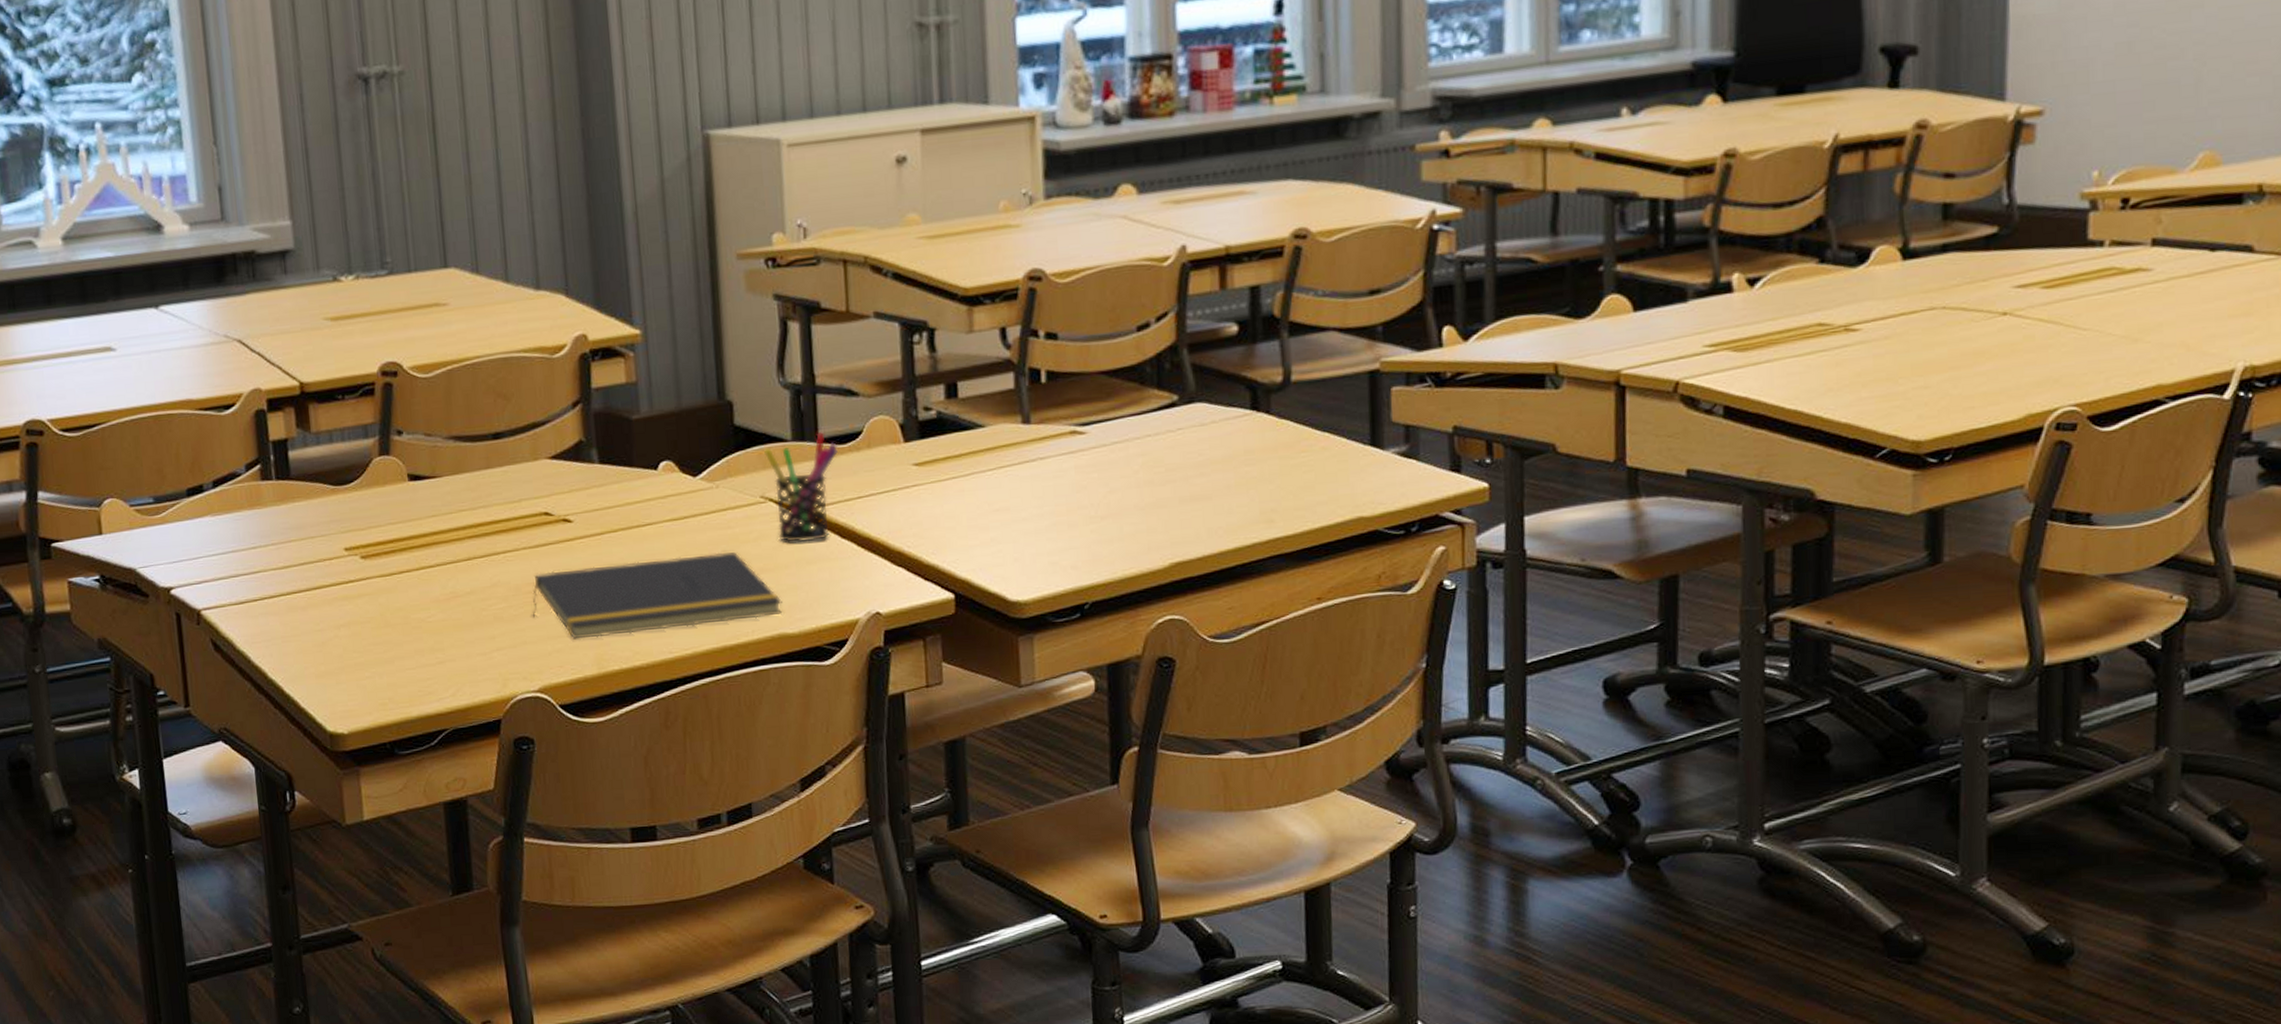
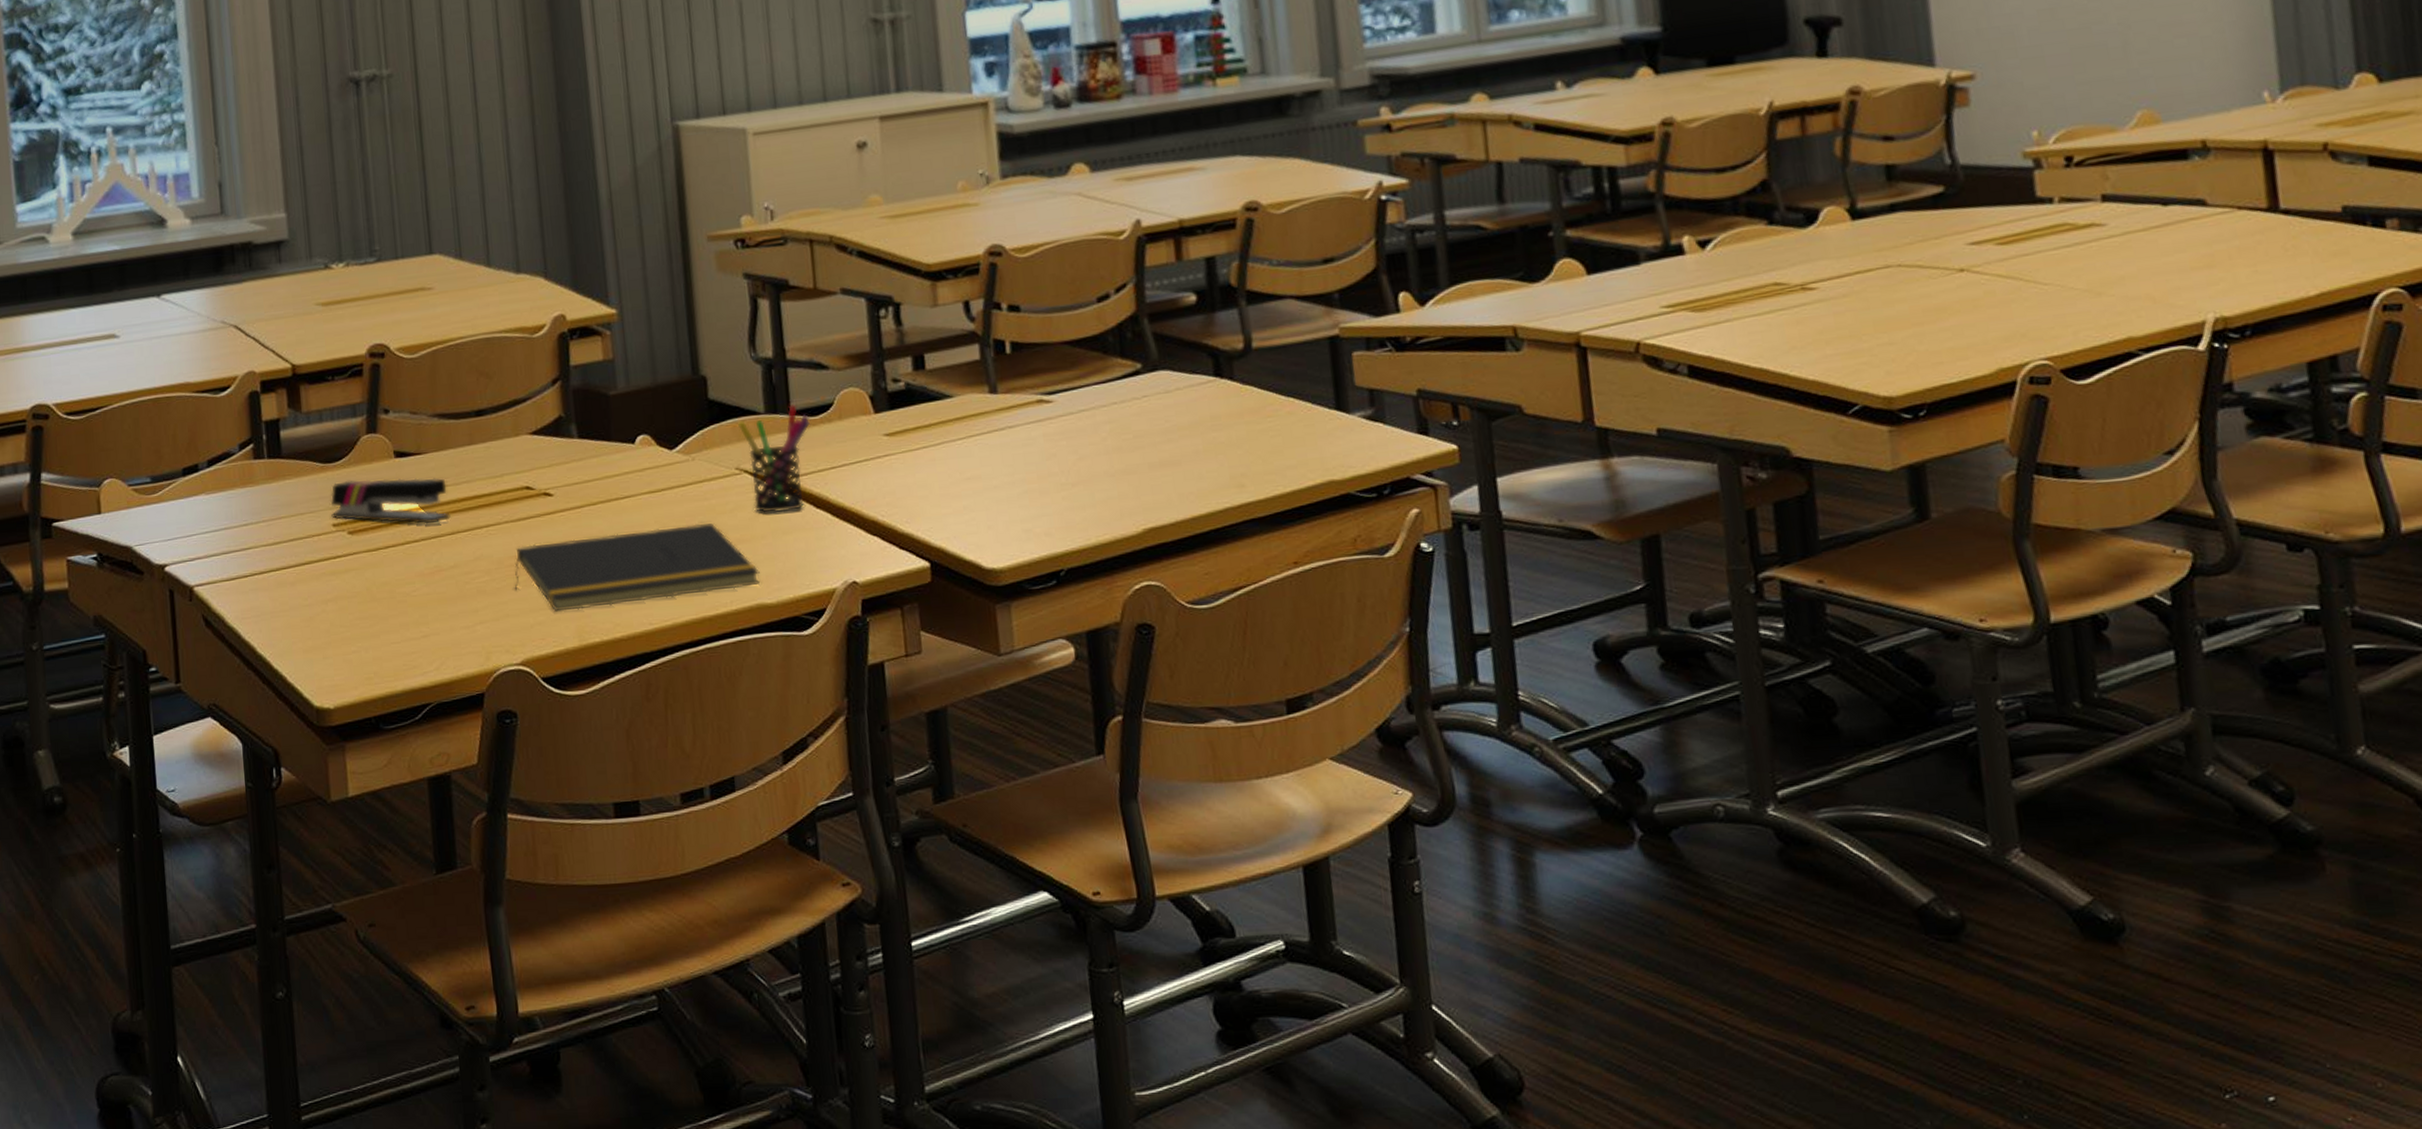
stapler: none [342,502,467,549] -> present [330,478,451,524]

